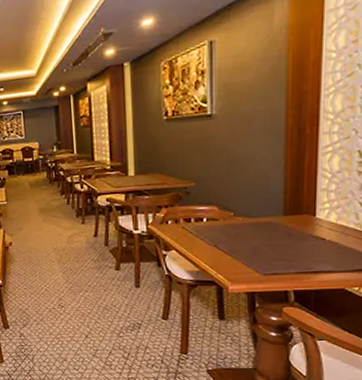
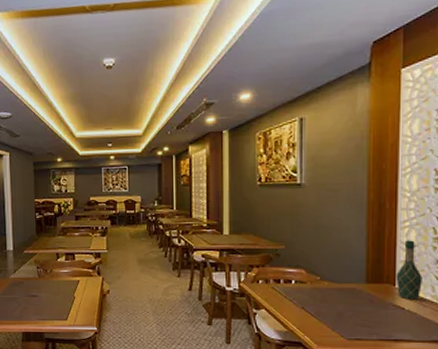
wine bottle: none [316,166,346,230] -> present [396,240,422,300]

